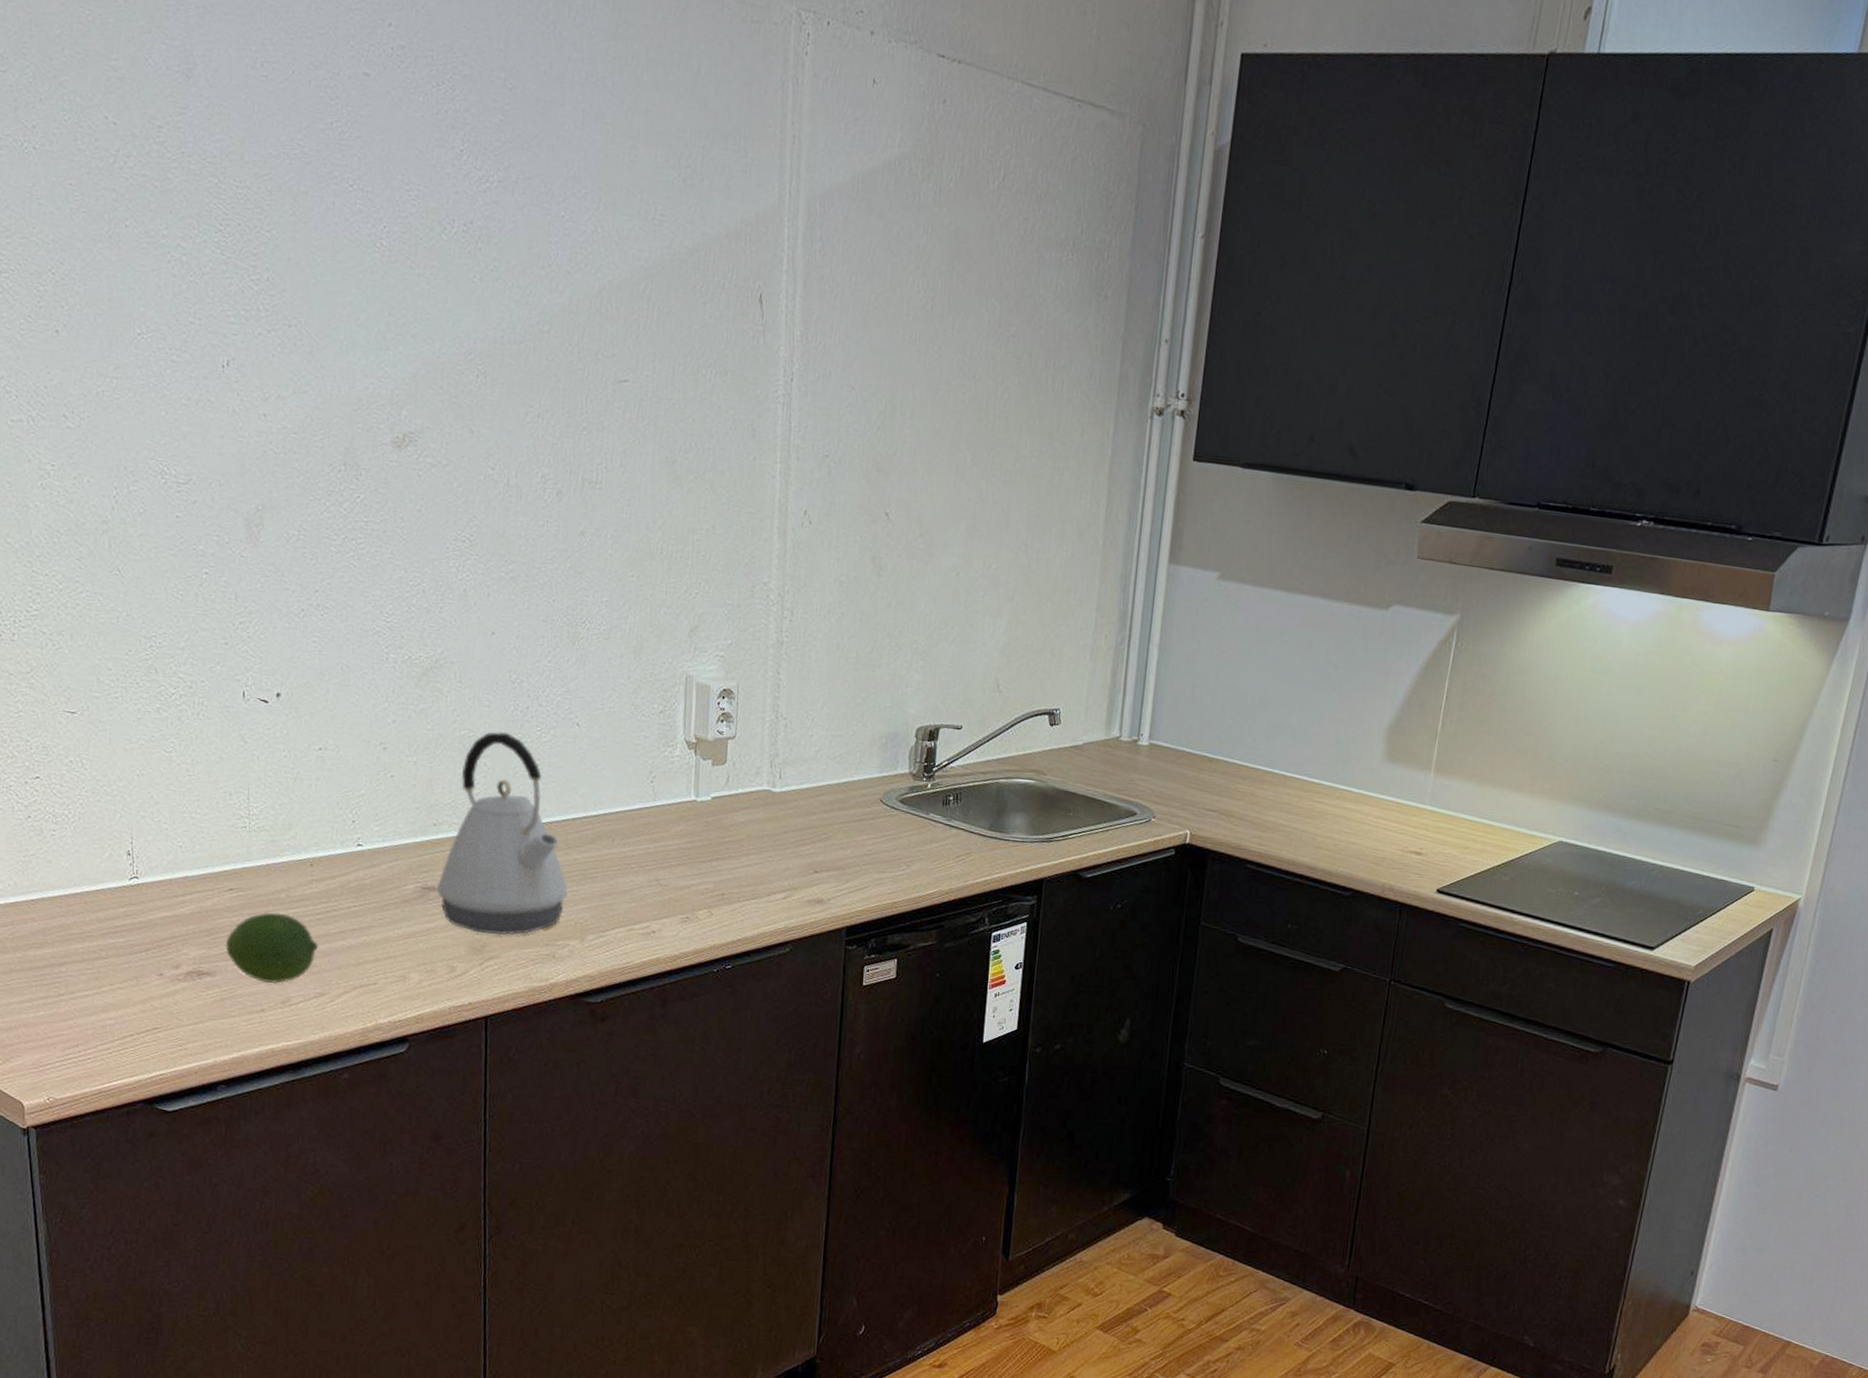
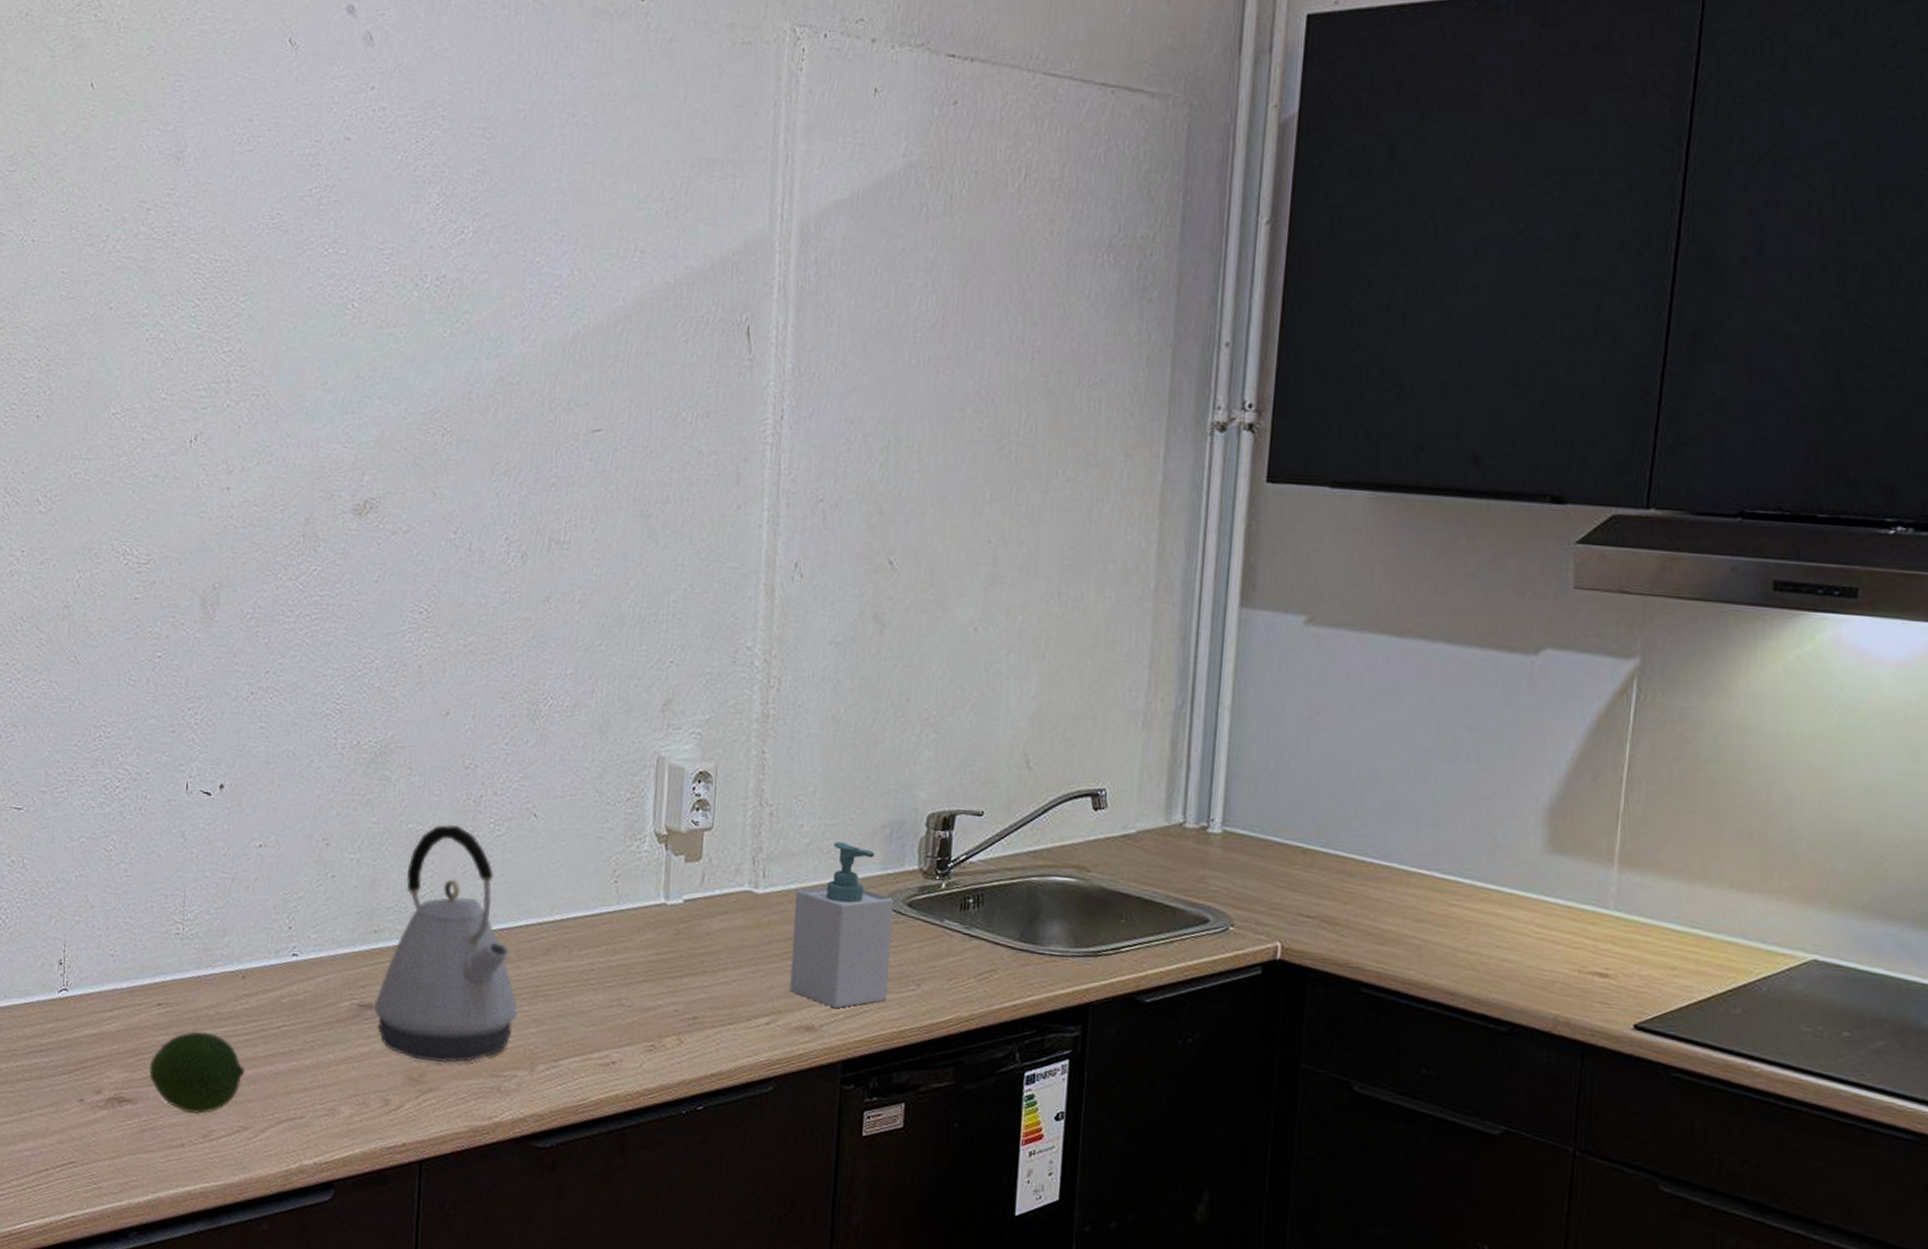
soap bottle: none [802,749,889,886] -> present [789,842,894,1009]

